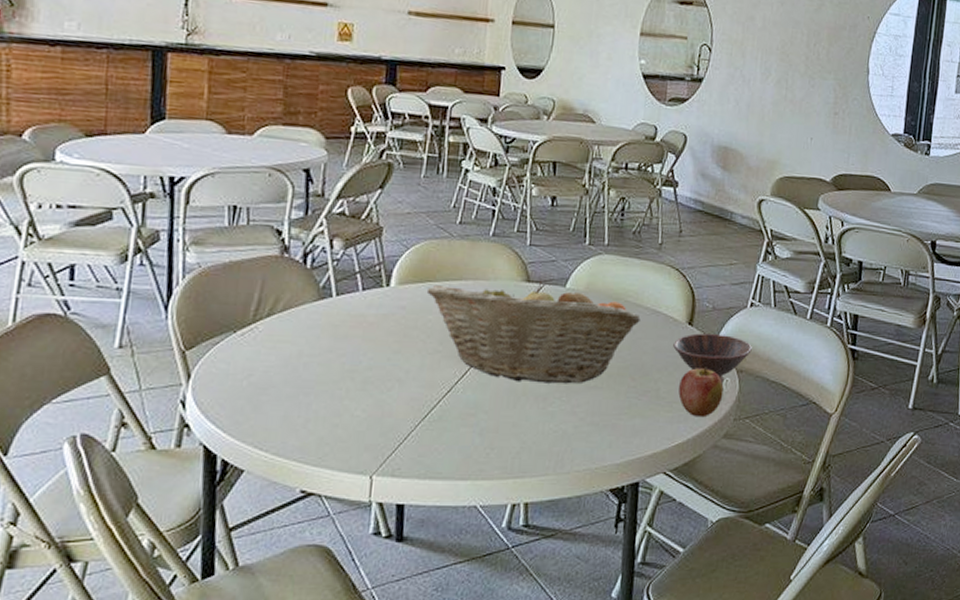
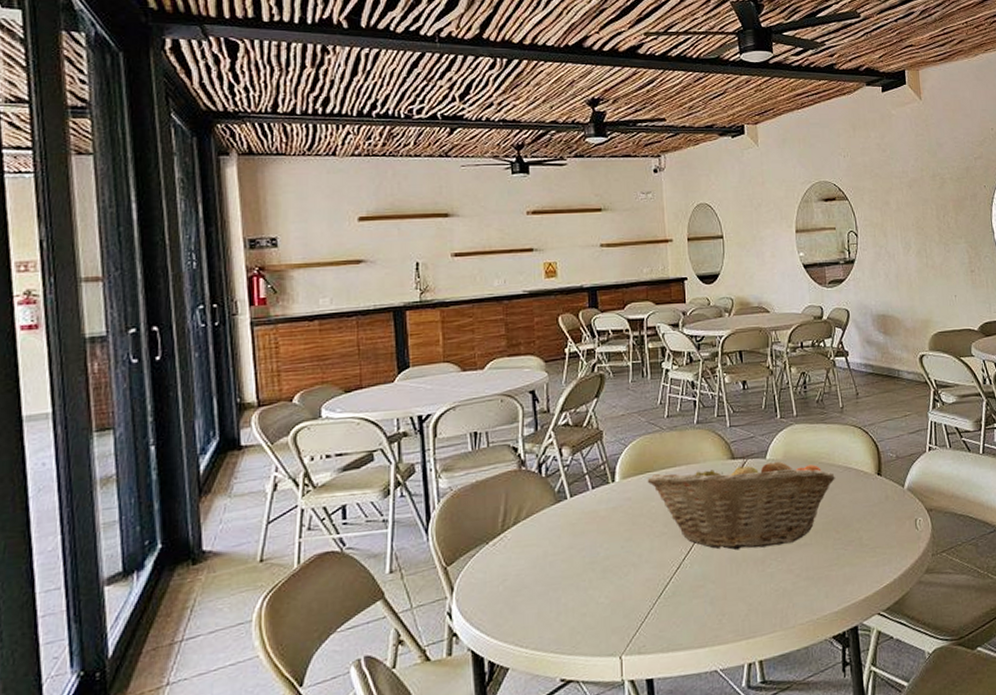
bowl: present [673,333,752,383] -> none [867,479,937,523]
apple: present [678,367,724,418] -> none [878,511,919,558]

